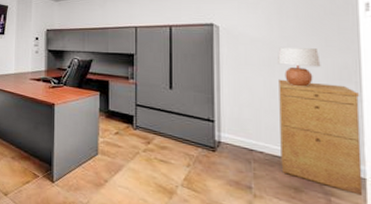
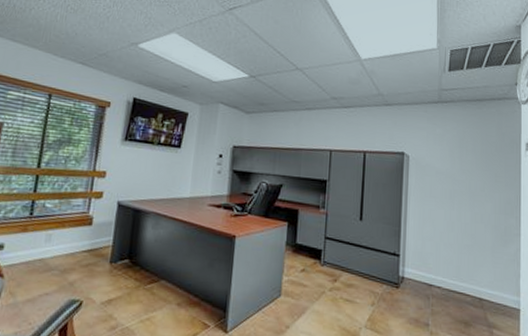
lamp: present [276,47,321,87] -> none [456,181,491,221]
filing cabinet: present [279,79,363,196] -> none [455,212,518,326]

